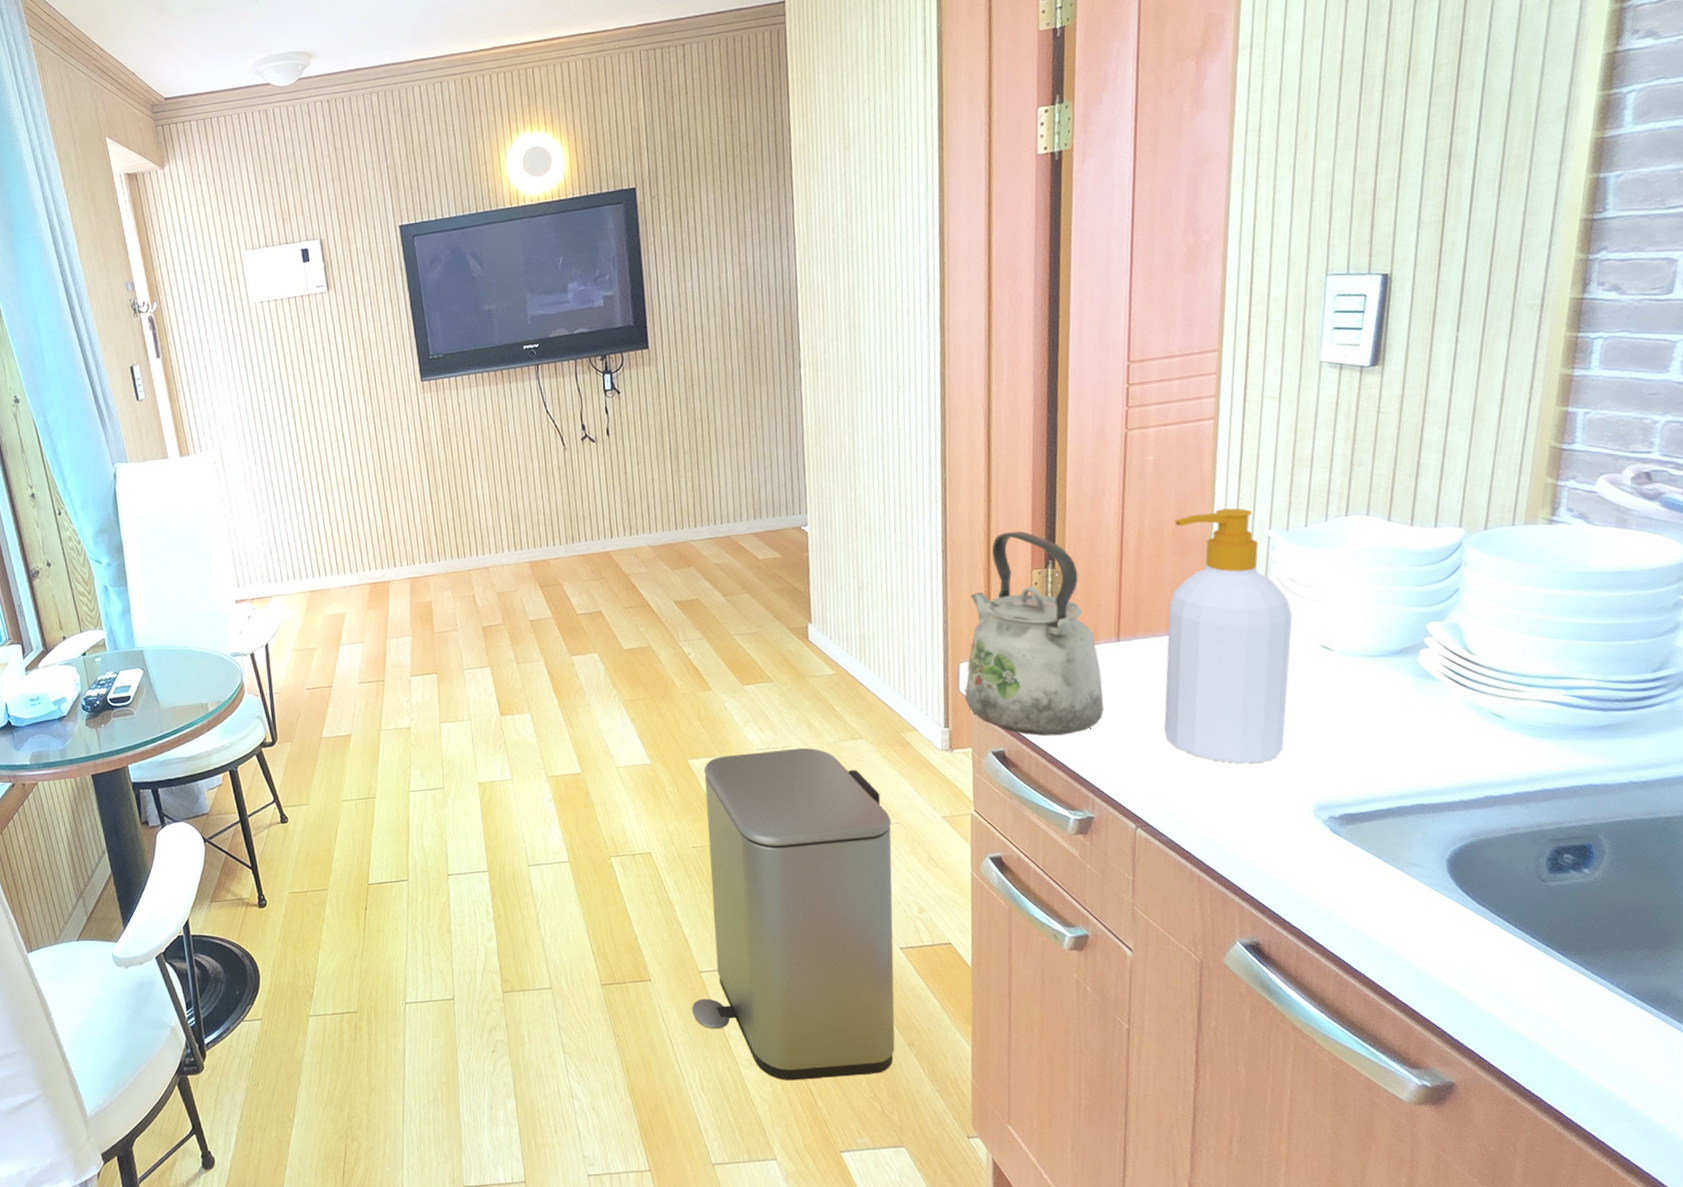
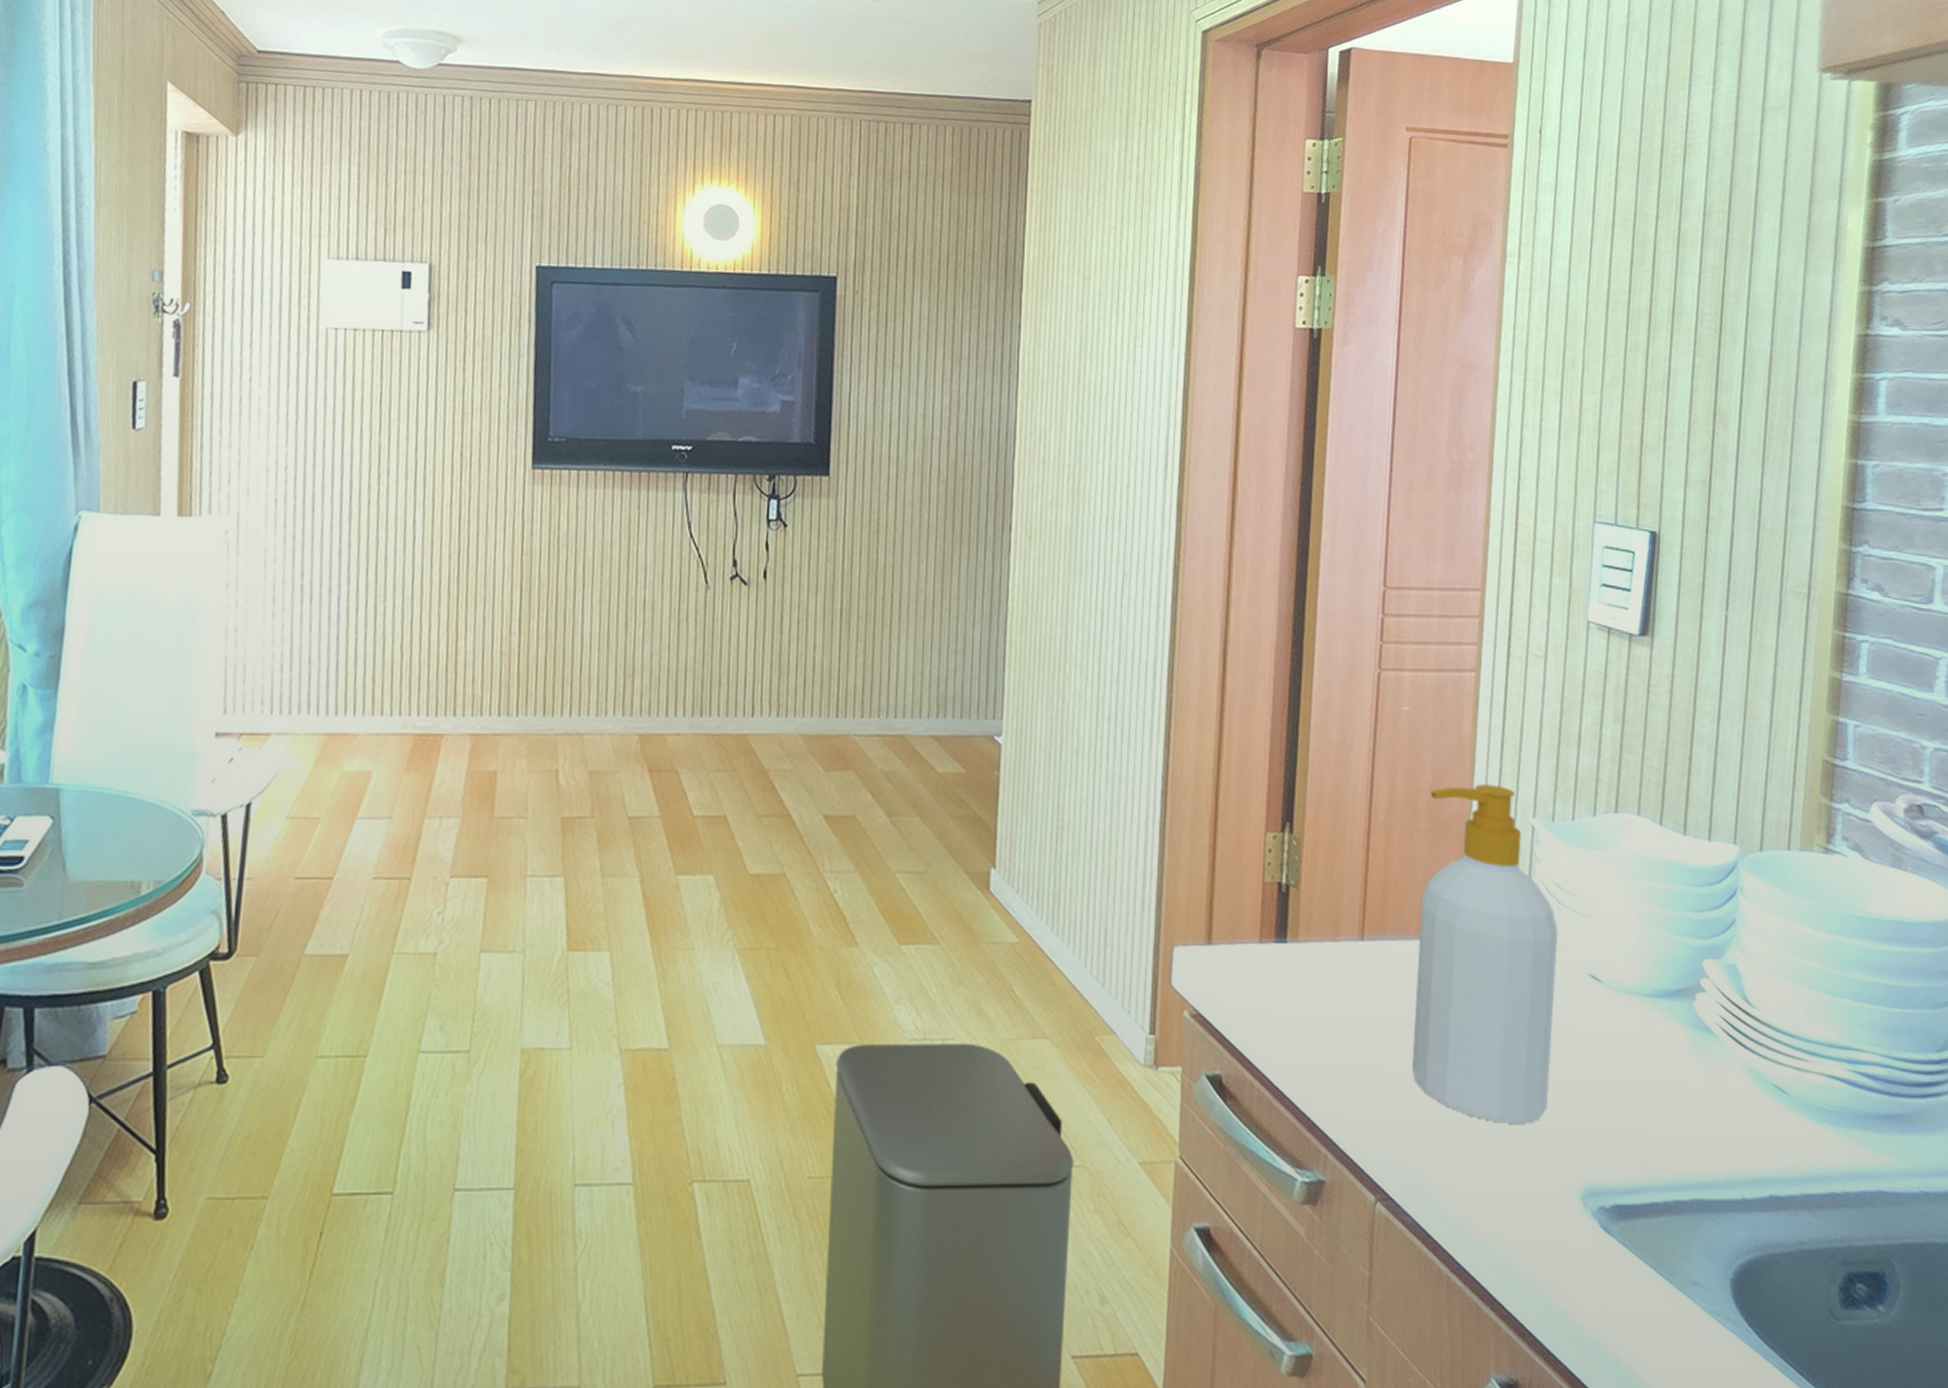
kettle: present [965,531,1103,737] -> none [1177,778,1342,1061]

